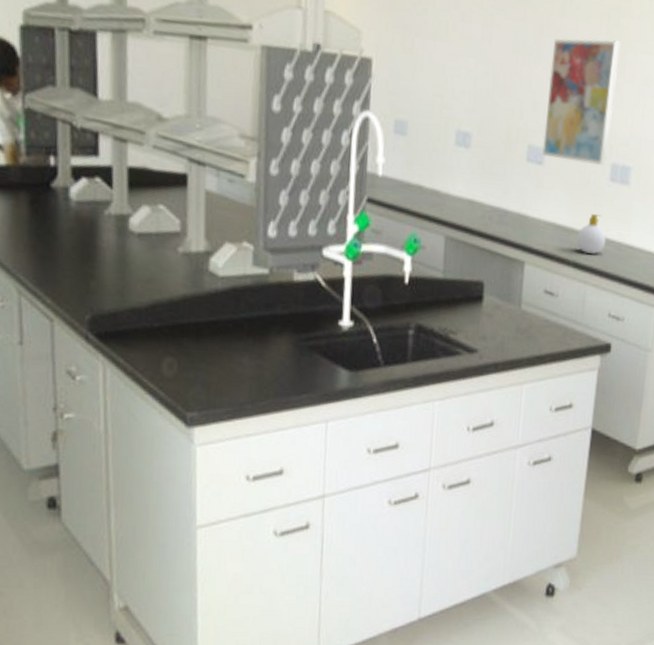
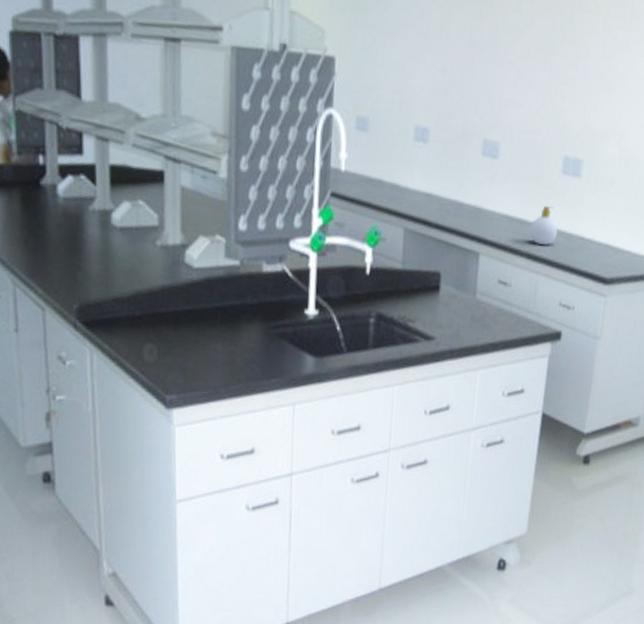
wall art: present [541,38,621,167] -> none [496,33,574,160]

